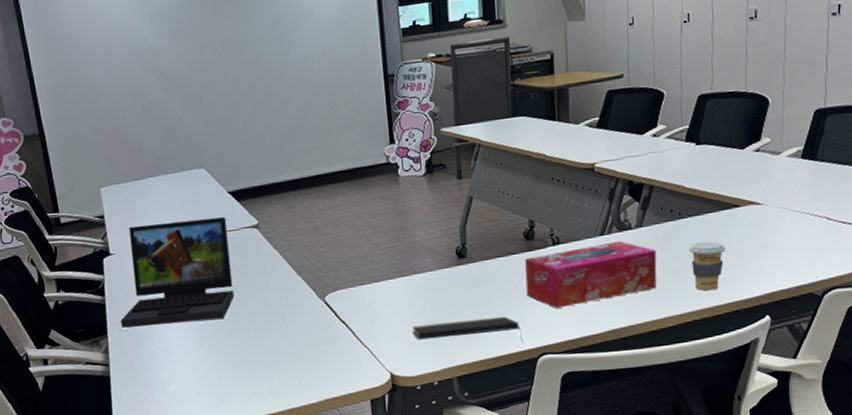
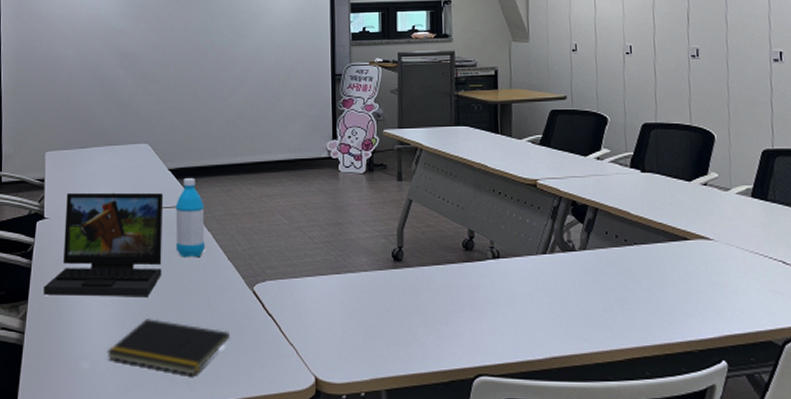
notepad: none [191,337,307,385] -> present [106,317,229,375]
water bottle: none [239,198,274,278] -> present [175,178,205,258]
notepad: present [412,316,523,341] -> none [341,328,458,358]
tissue box: present [524,241,657,308] -> none [462,262,603,326]
coffee cup: present [689,241,726,291] -> none [636,273,676,326]

